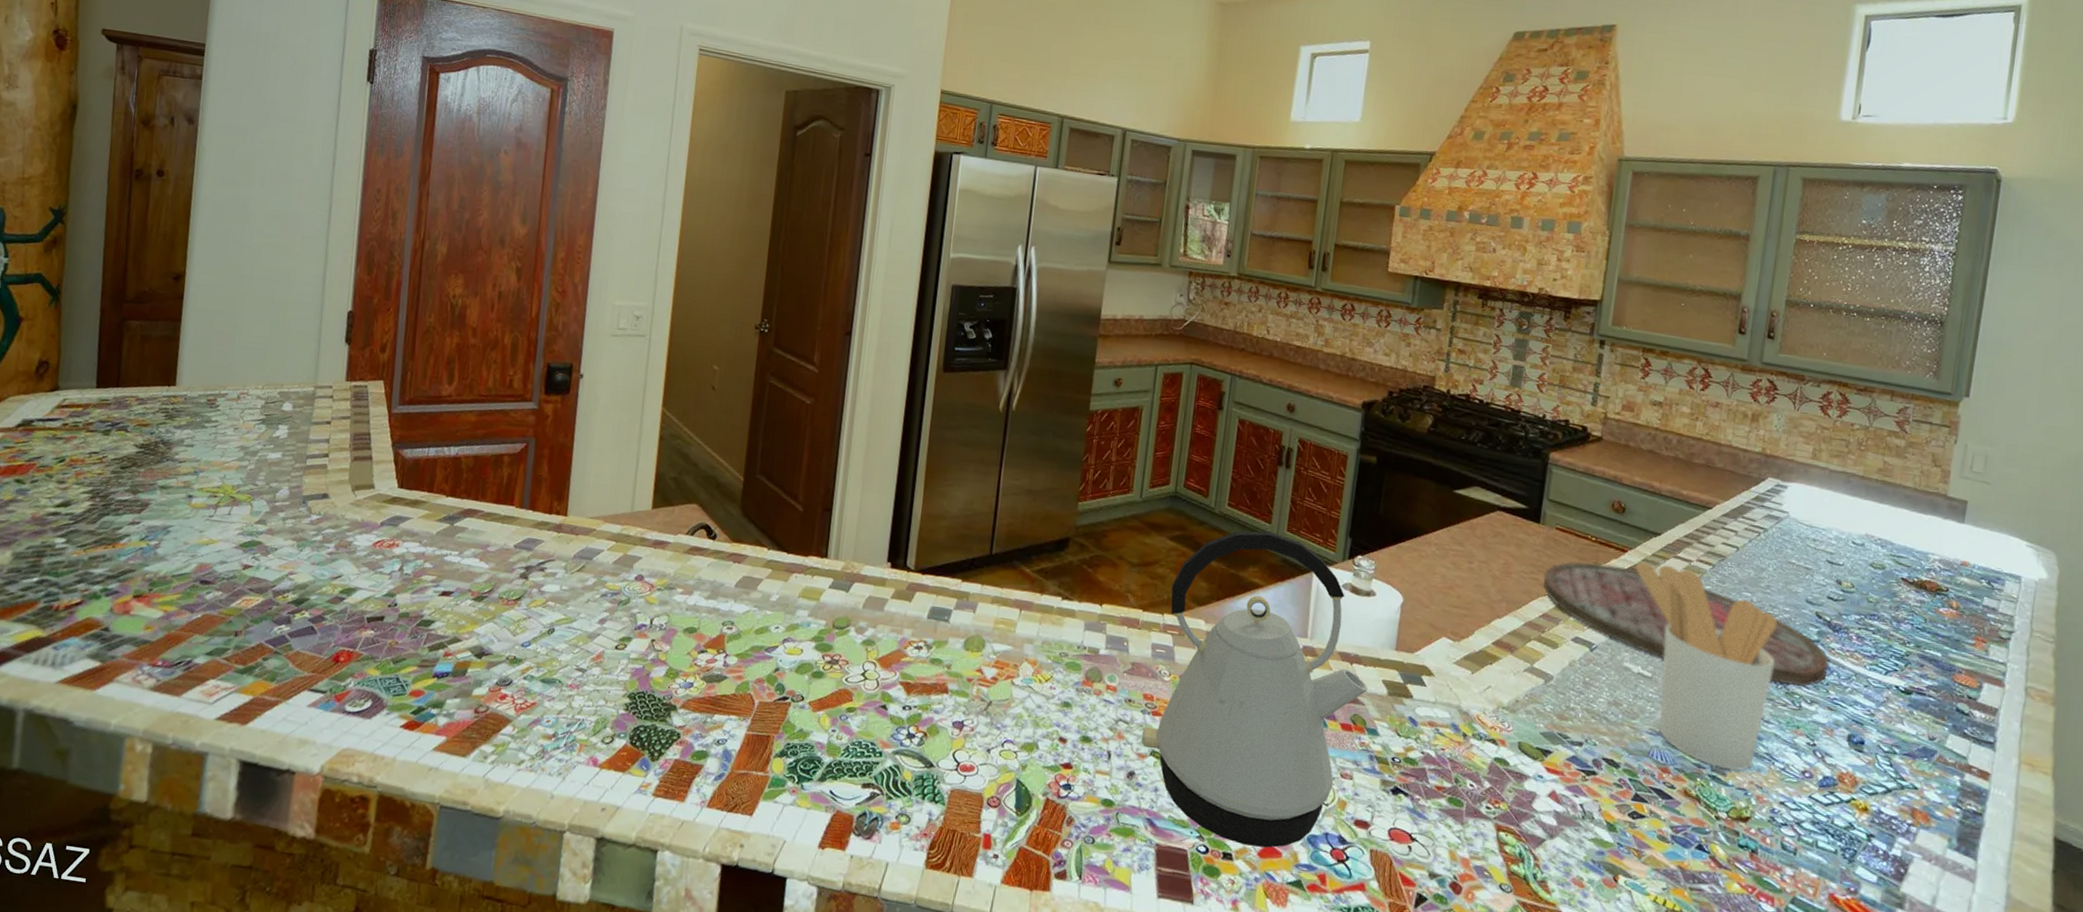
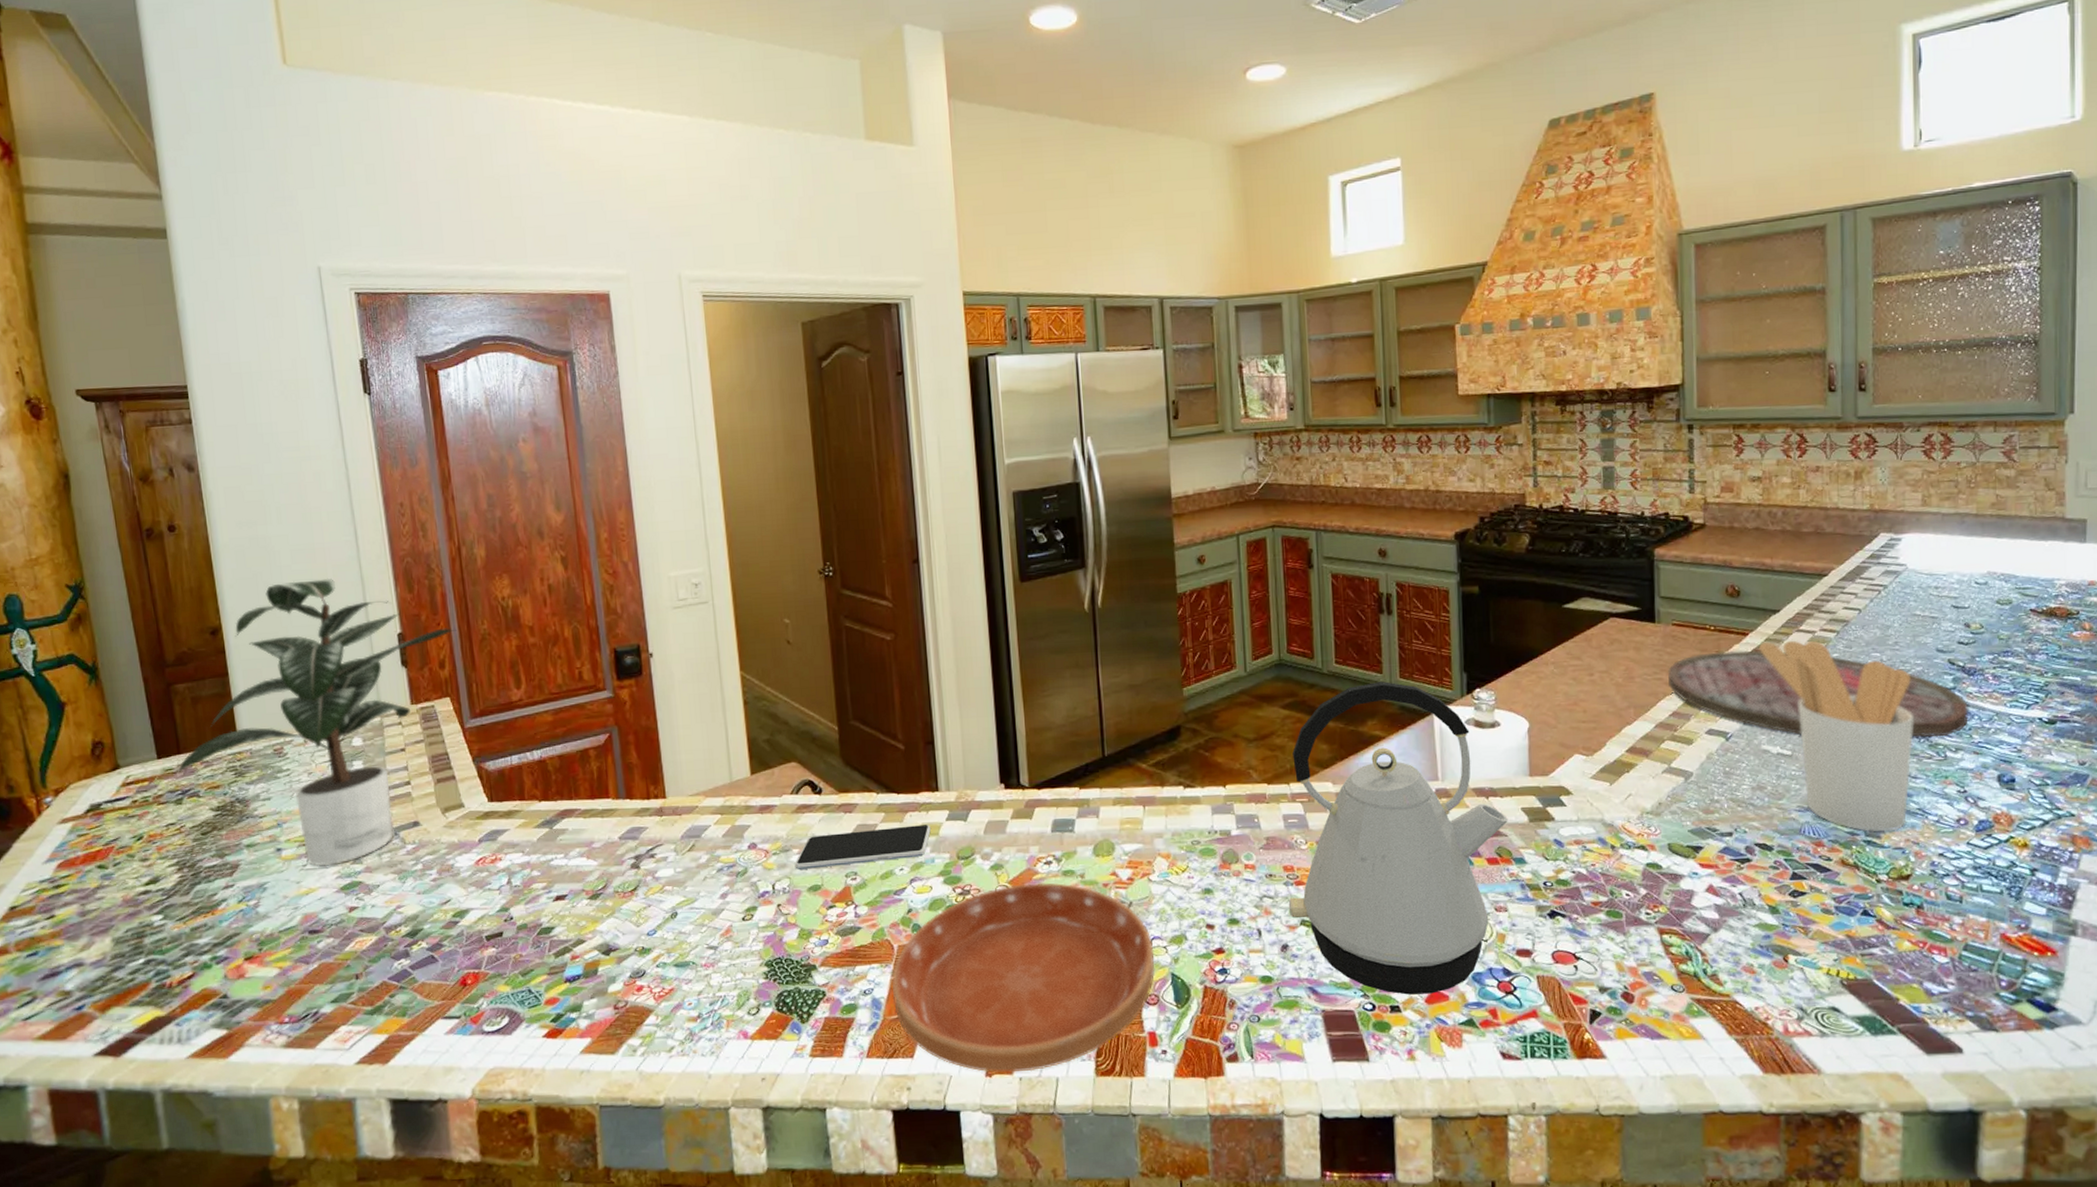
potted plant: none [110,243,404,521] -> present [176,578,457,867]
smartphone: none [676,579,813,619] -> present [794,825,931,870]
saucer: none [743,662,1005,852] -> present [891,882,1155,1073]

